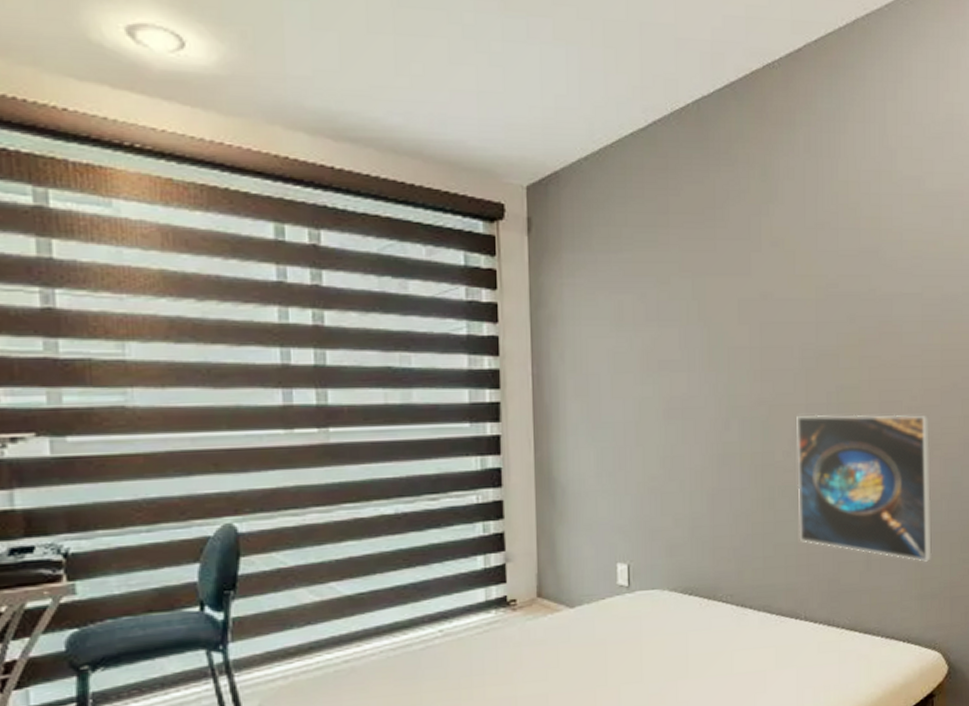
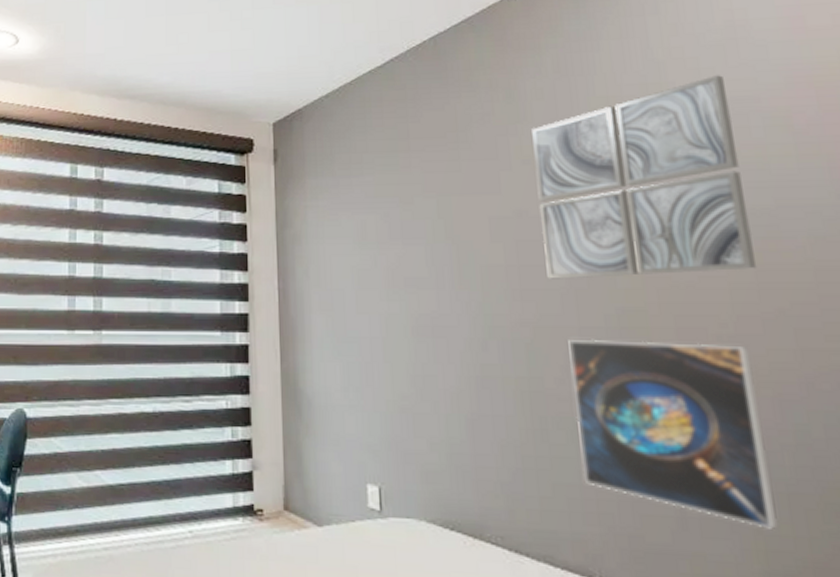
wall art: none [781,167,943,360] -> present [532,75,757,279]

